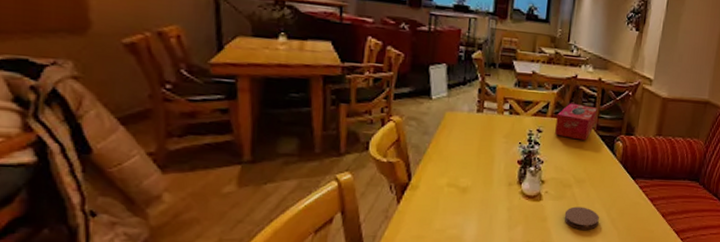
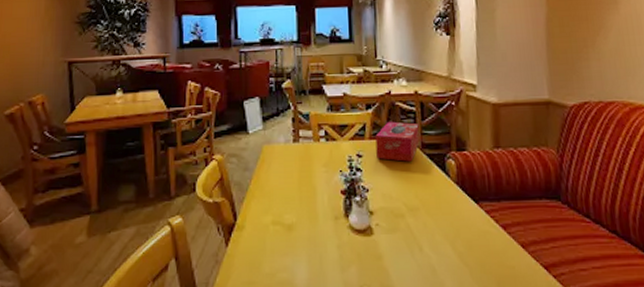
coaster: present [564,206,599,230] -> none [401,240,444,268]

